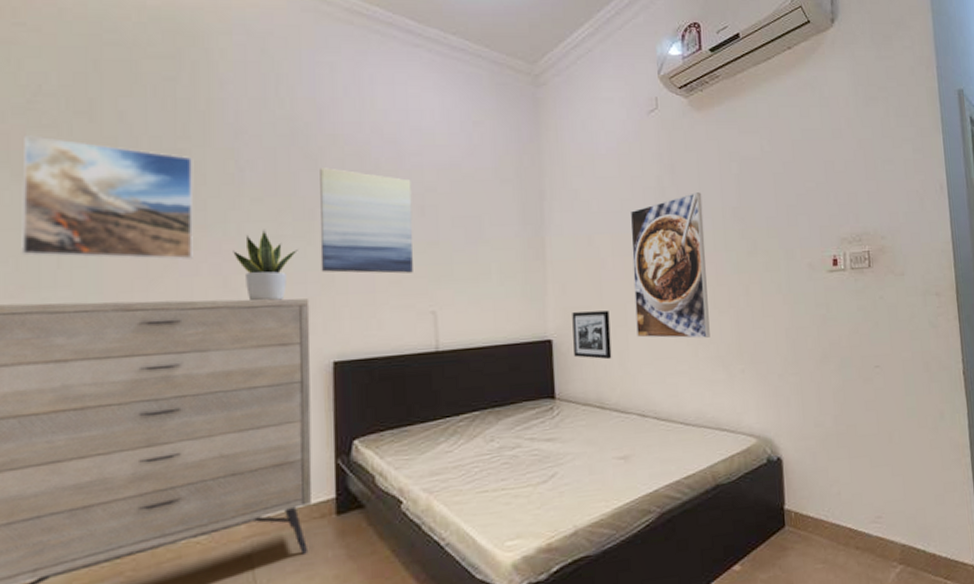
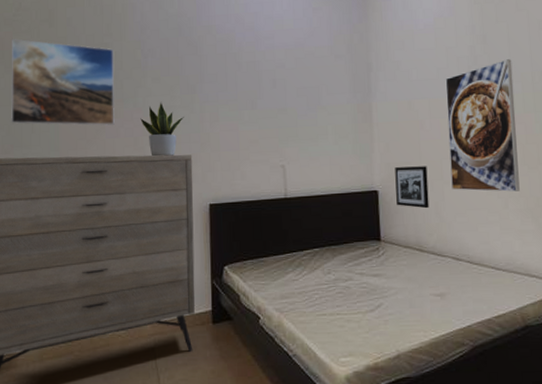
wall art: present [320,168,413,274] -> none [199,52,267,135]

